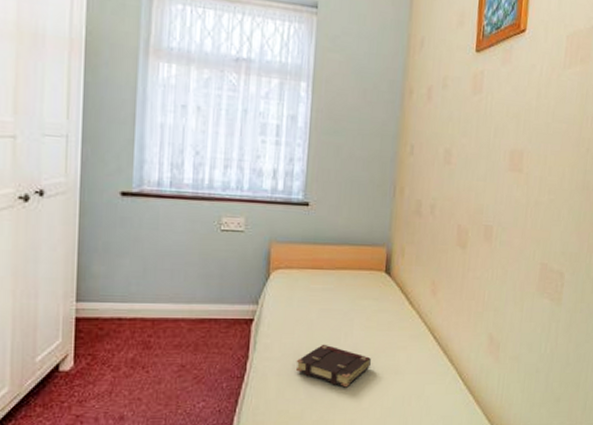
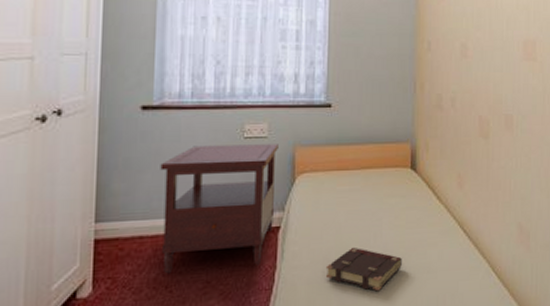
side table: none [138,235,255,355] -> present [160,144,278,274]

